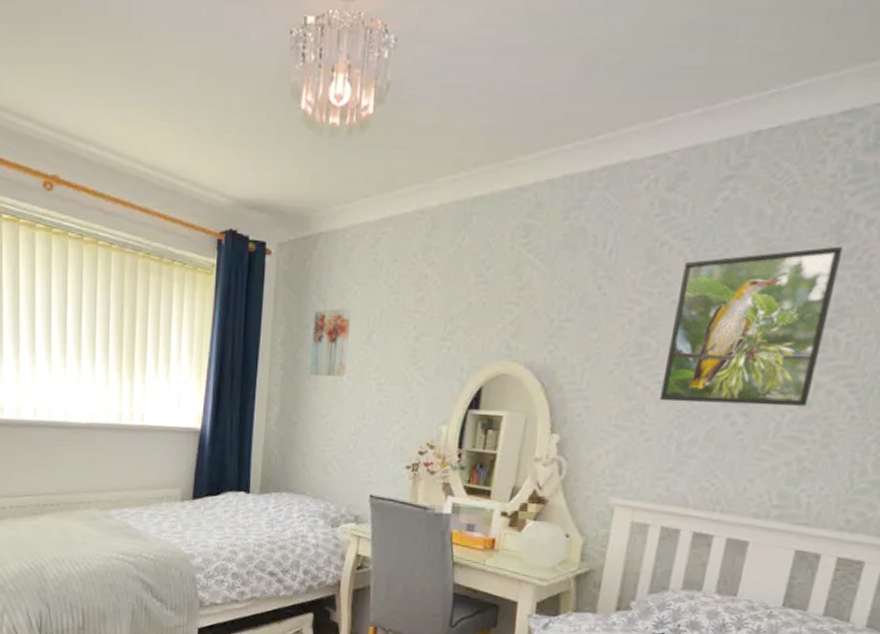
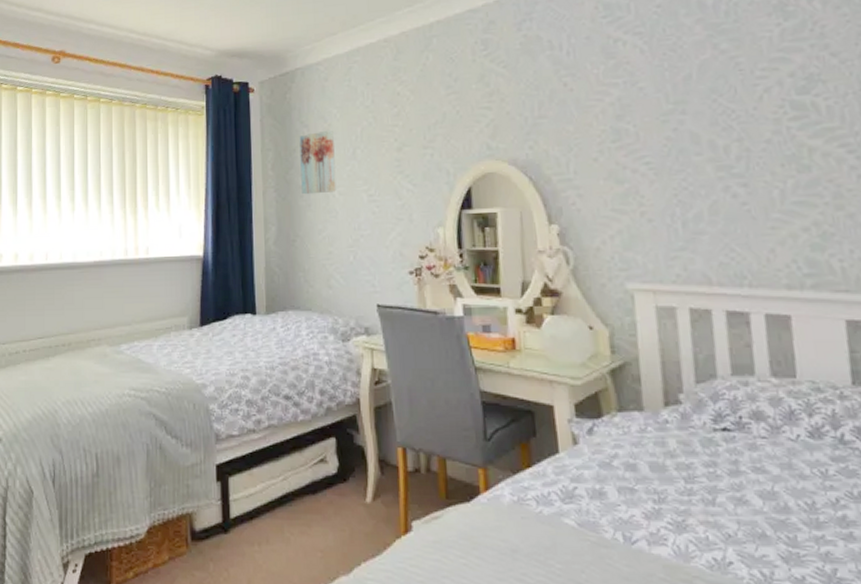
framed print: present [660,246,844,407] -> none [641,21,807,181]

